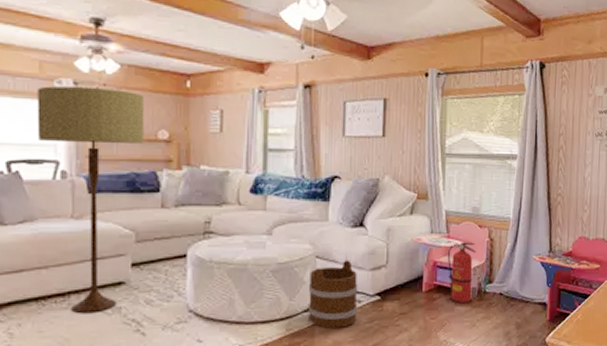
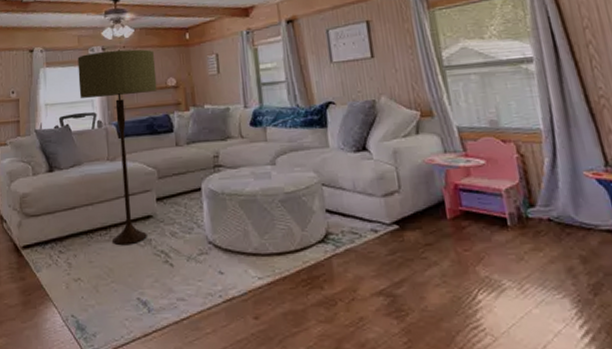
bucket: present [308,260,358,328] -> none [318,186,376,261]
fire extinguisher: present [448,242,476,302] -> none [469,159,512,231]

